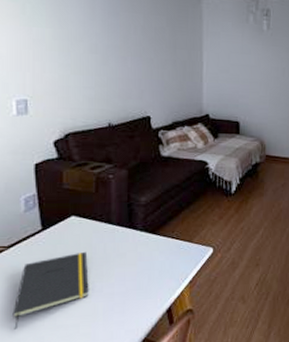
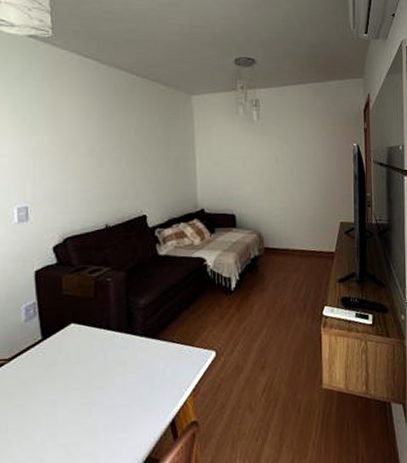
notepad: present [12,251,89,330] -> none [13,361,89,450]

